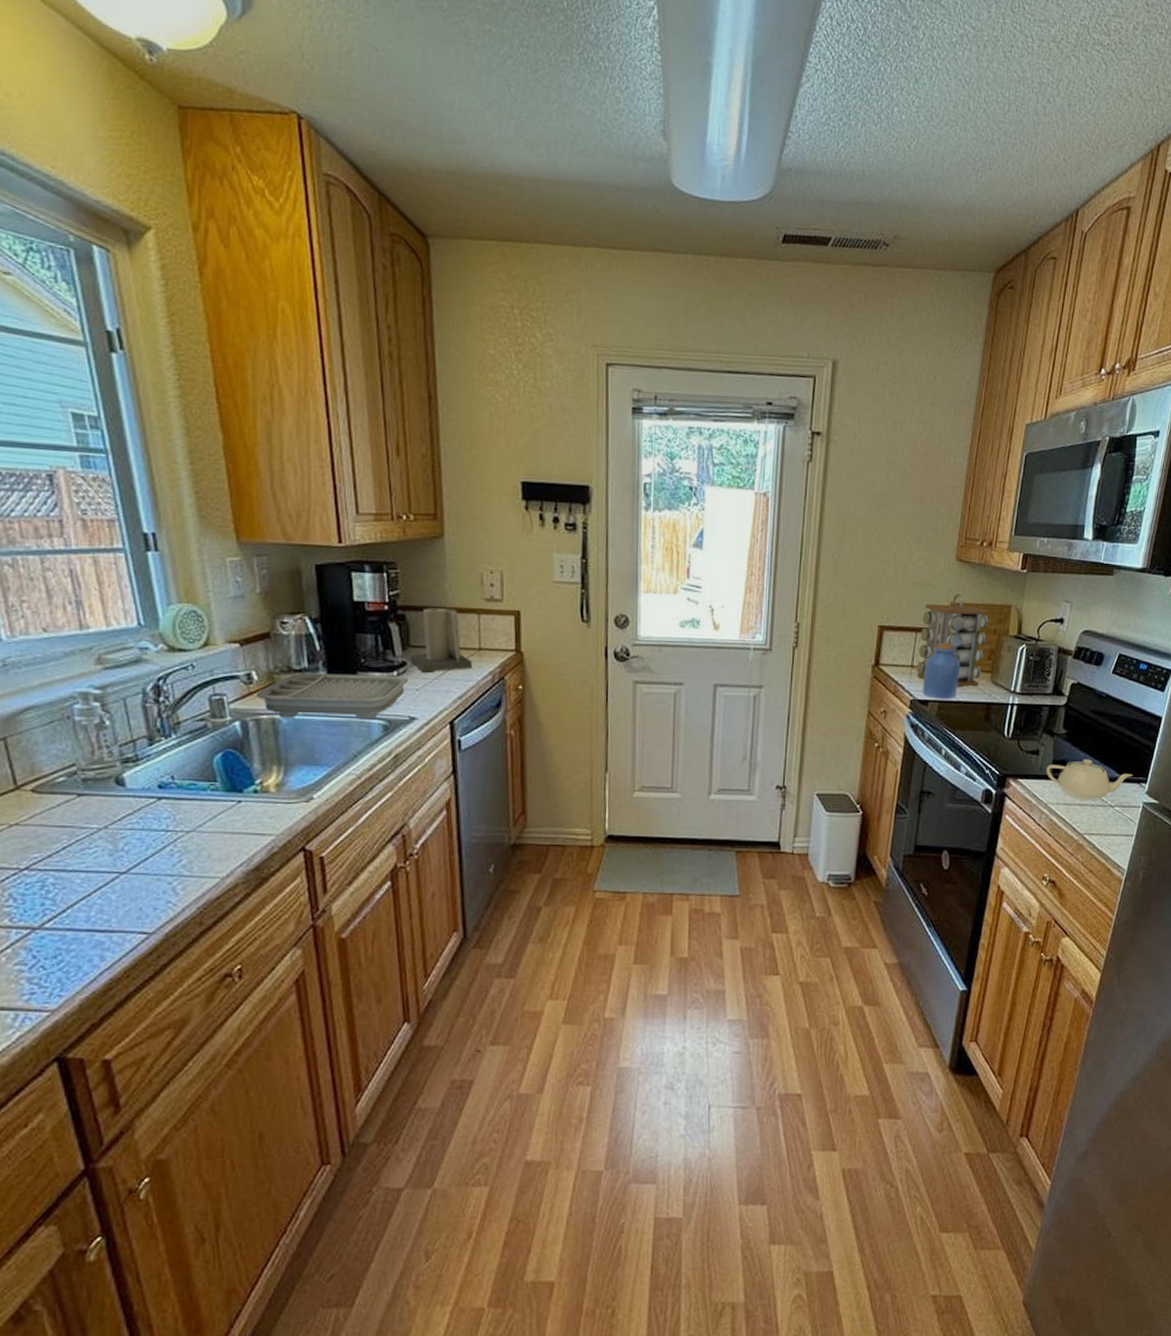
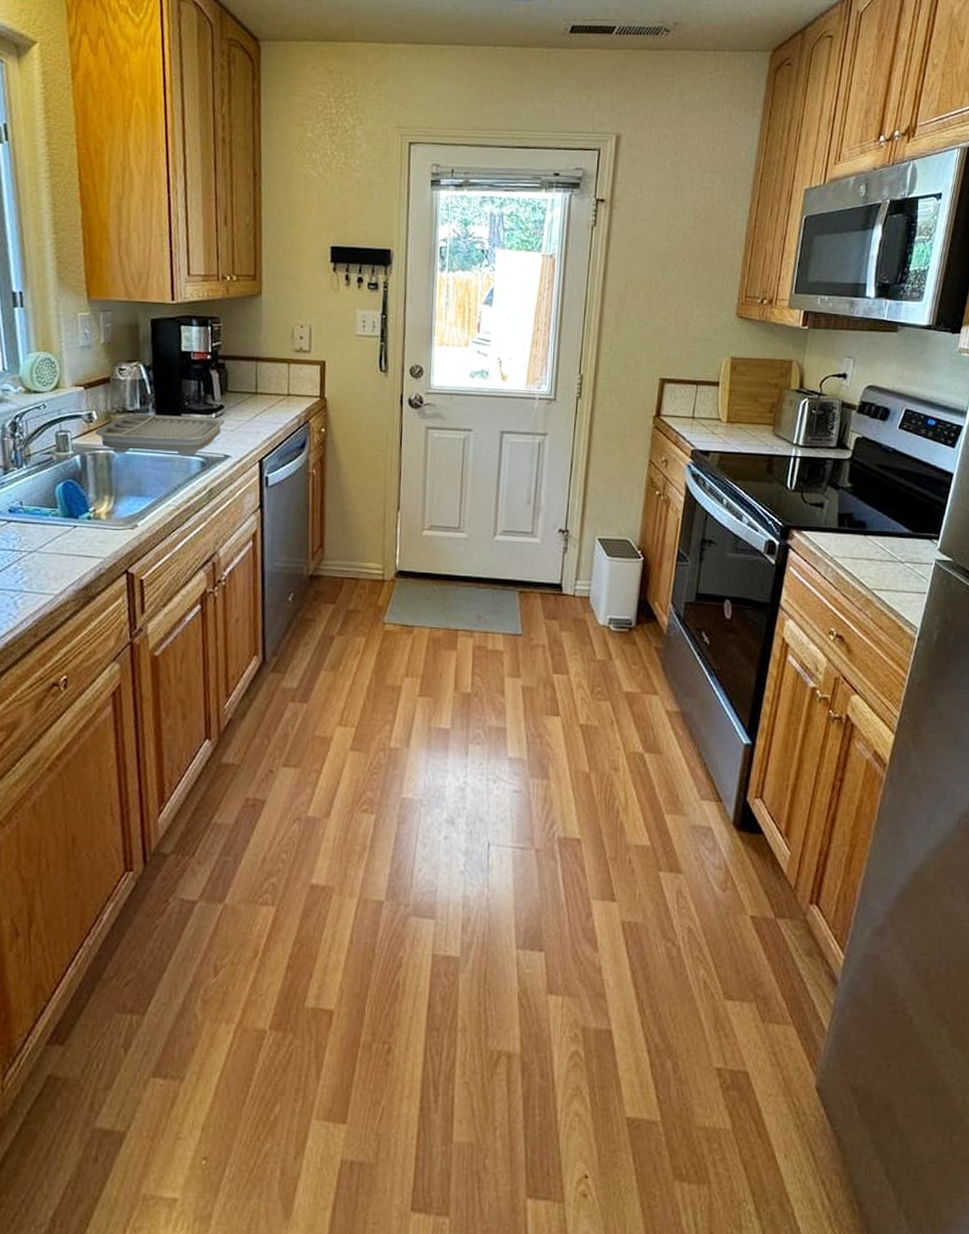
paper towel roll: present [409,608,473,673] -> none [226,357,282,415]
spice rack: present [916,593,989,688] -> none [697,348,770,440]
jar: present [922,642,961,699] -> none [703,395,742,450]
teapot: present [1046,759,1133,801] -> none [831,513,924,556]

